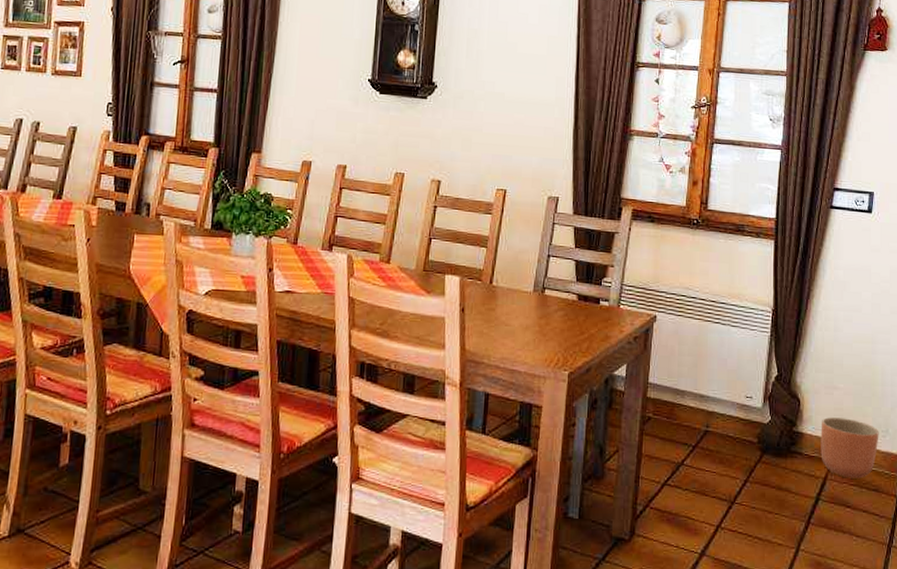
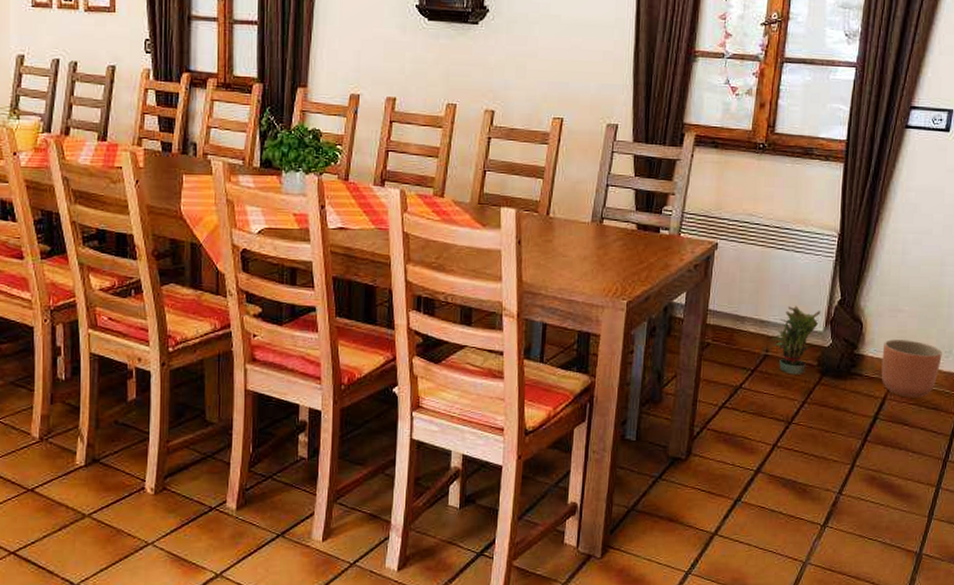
potted plant: none [709,380,759,452] -> present [769,305,821,375]

